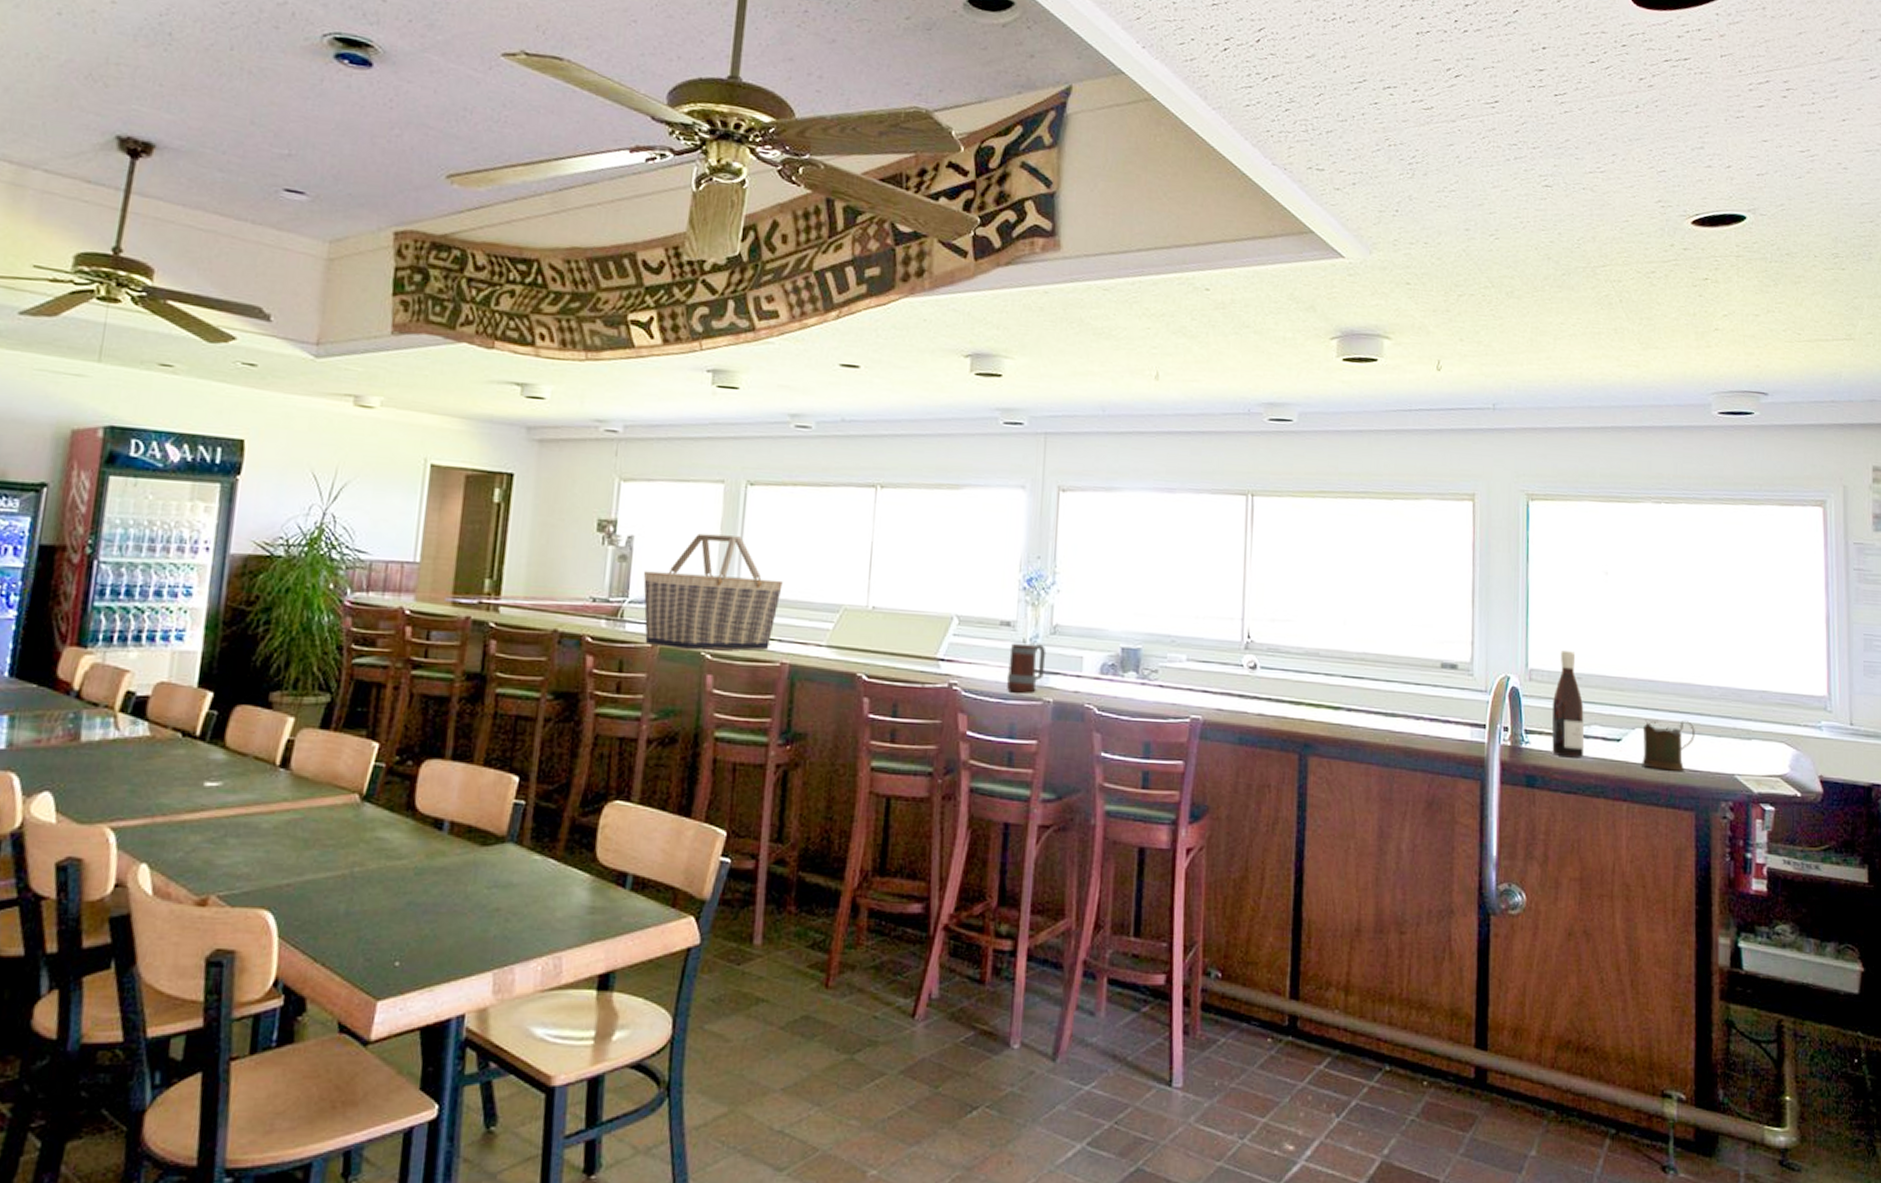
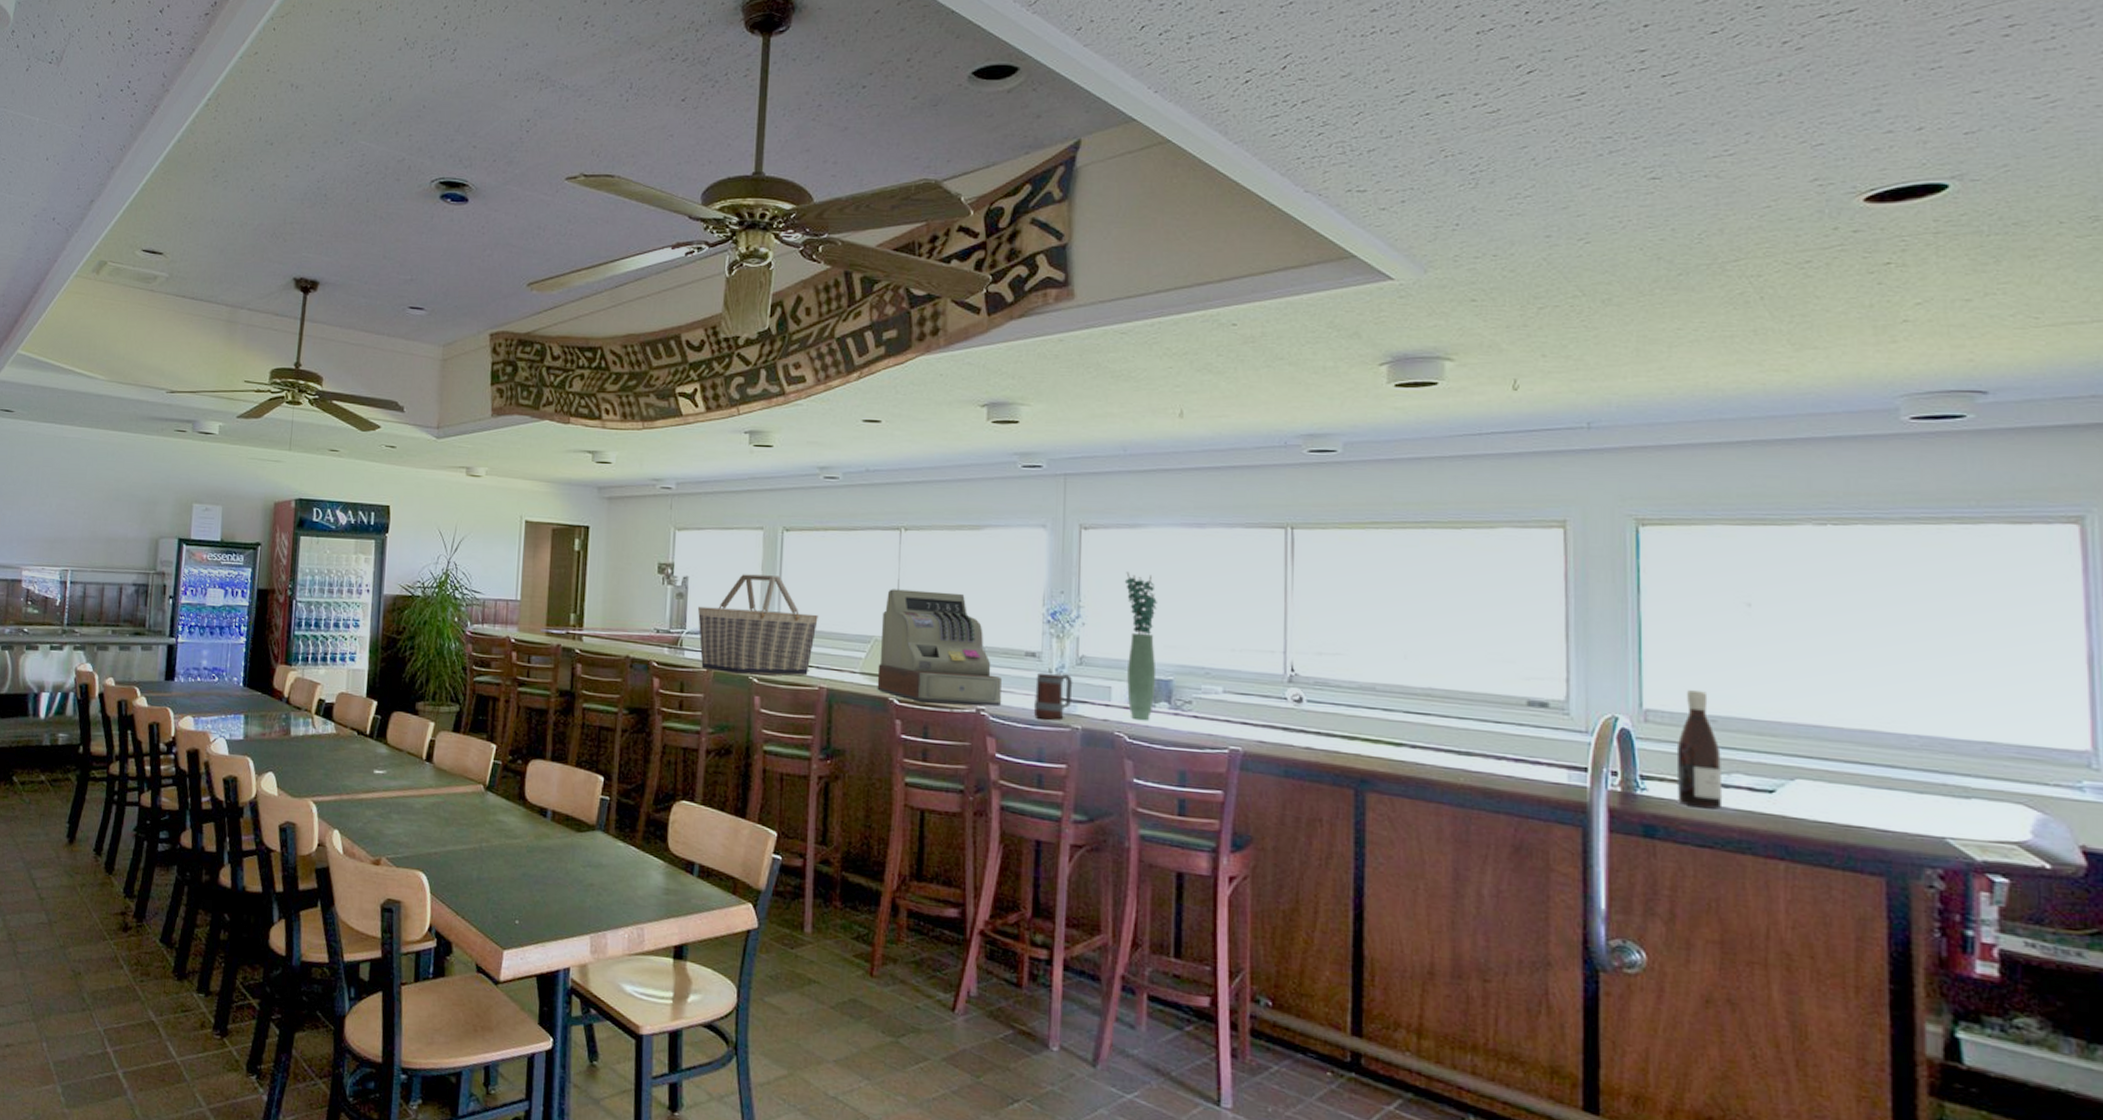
cash register: none [844,552,976,680] -> present [877,589,1002,707]
vase: none [1098,537,1129,692] -> present [1124,572,1157,721]
beer mug: present [1642,718,1695,772] -> none [1805,768,1884,831]

